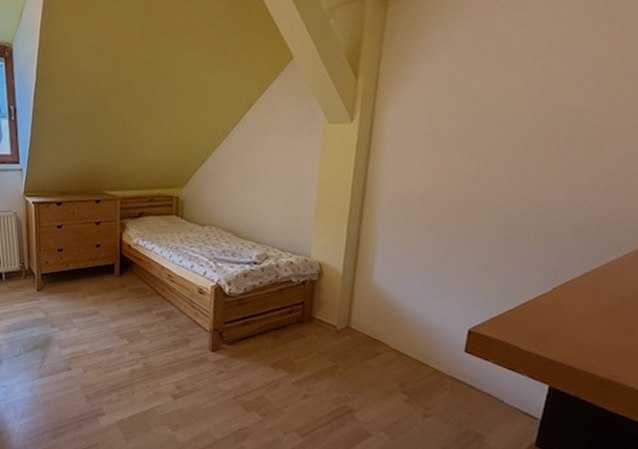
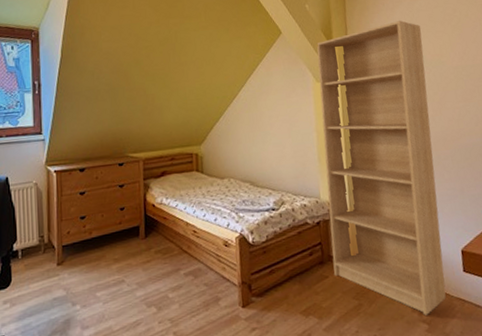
bookshelf: none [312,45,488,387] -> present [316,20,446,315]

